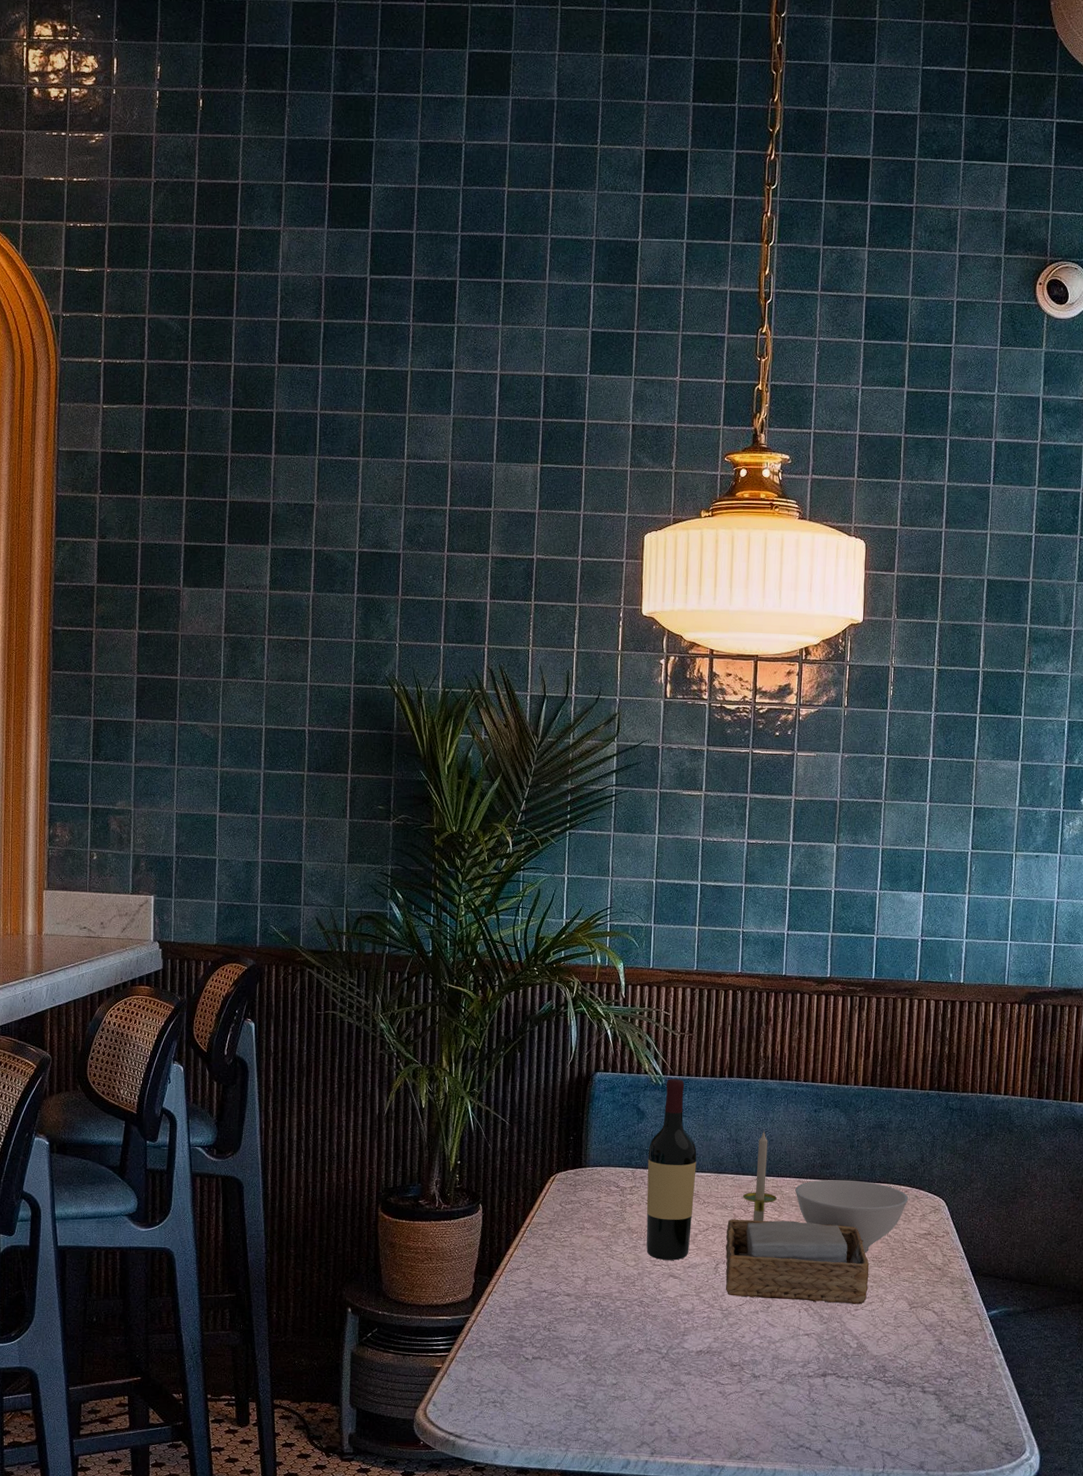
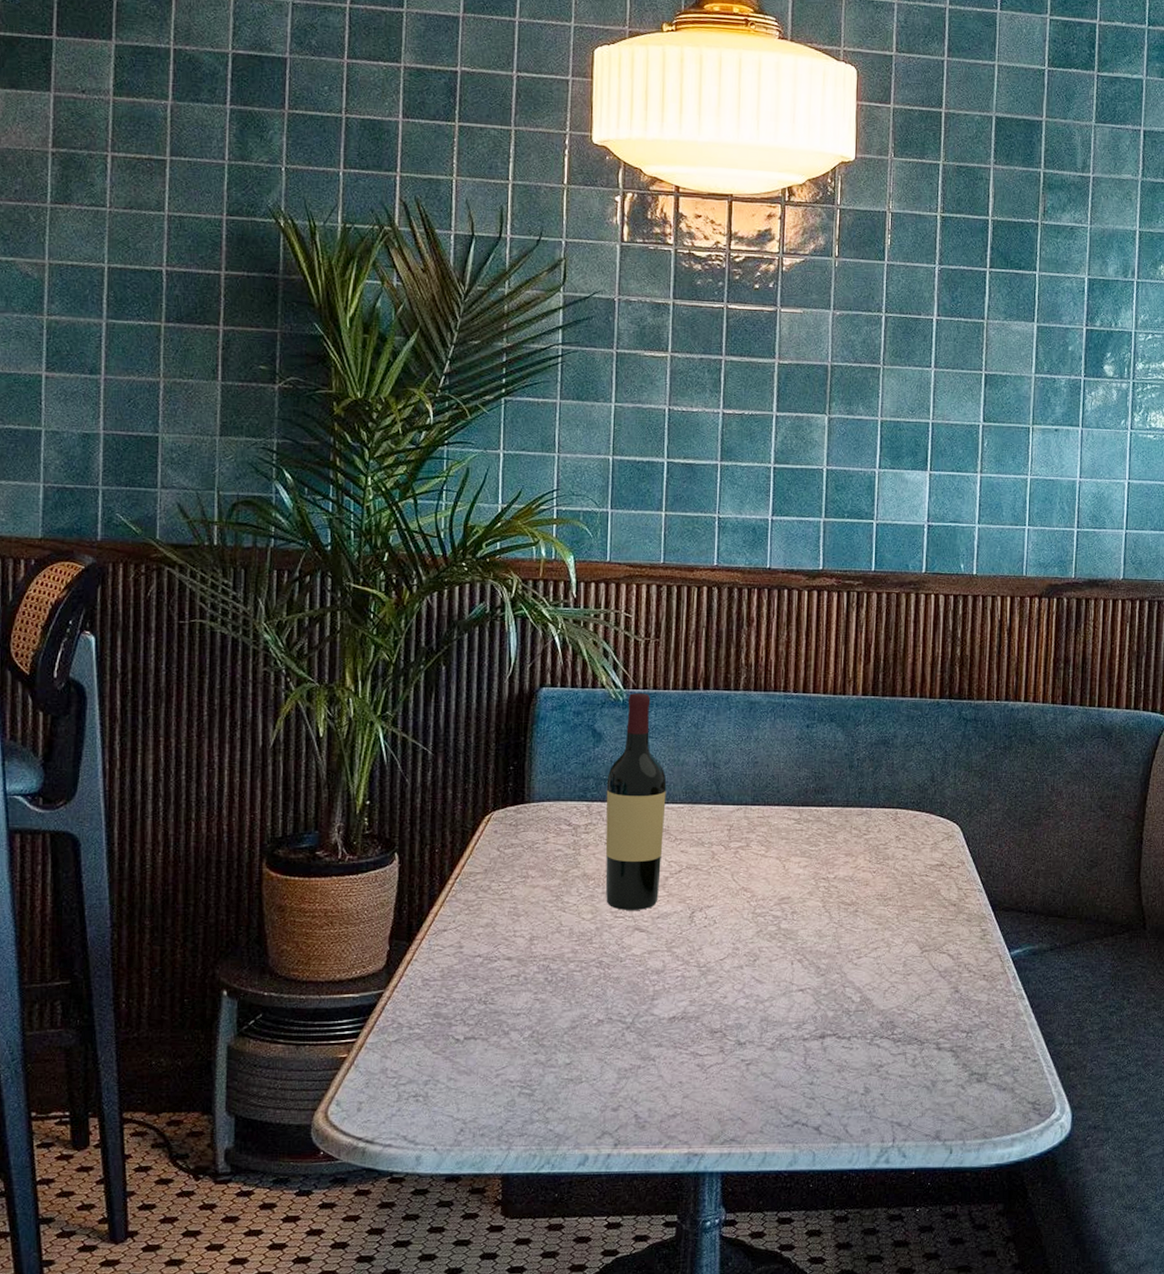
napkin holder: present [725,1219,870,1305] -> none [702,856,874,952]
candle: present [742,1131,777,1222] -> none [722,751,763,860]
bowl: present [795,1179,909,1253] -> none [785,805,918,891]

